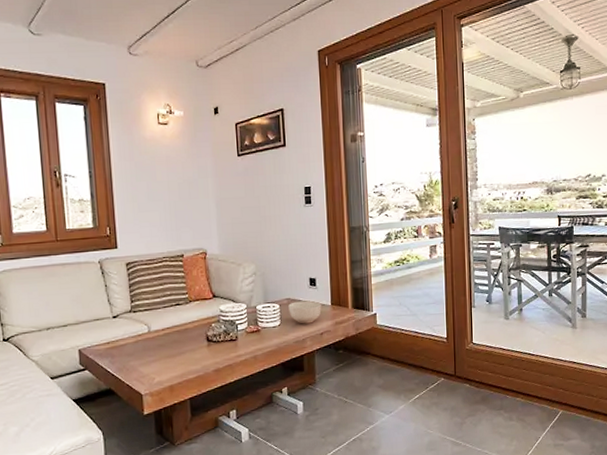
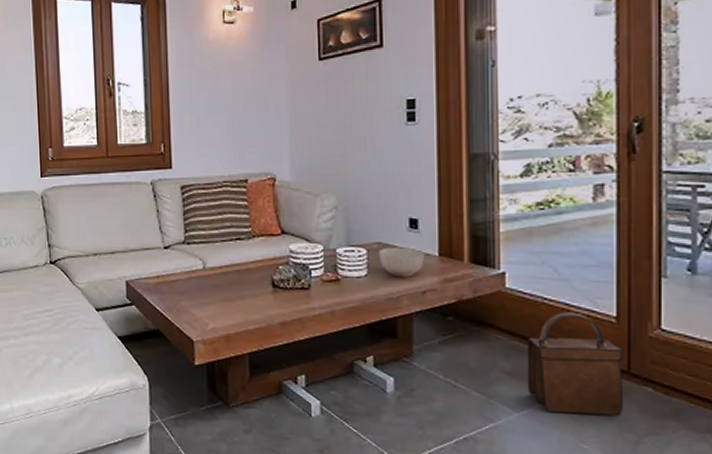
handbag: none [392,337,452,411] -> present [526,312,622,417]

